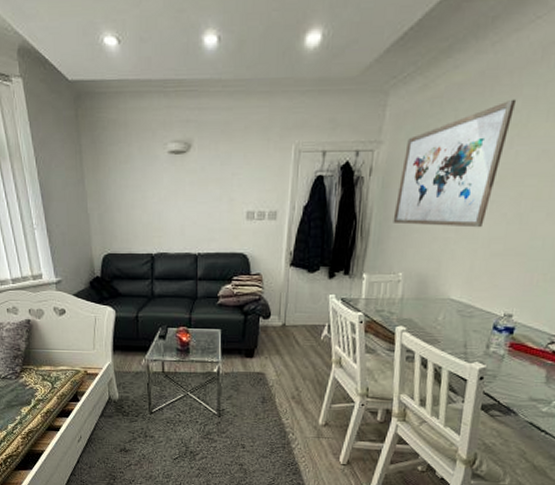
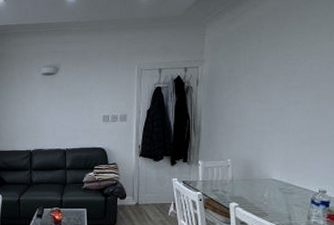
wall art: present [393,99,517,228] -> none [218,26,305,122]

